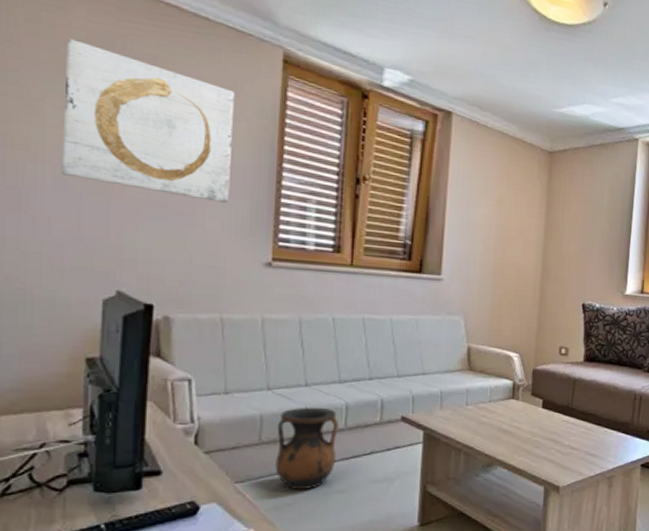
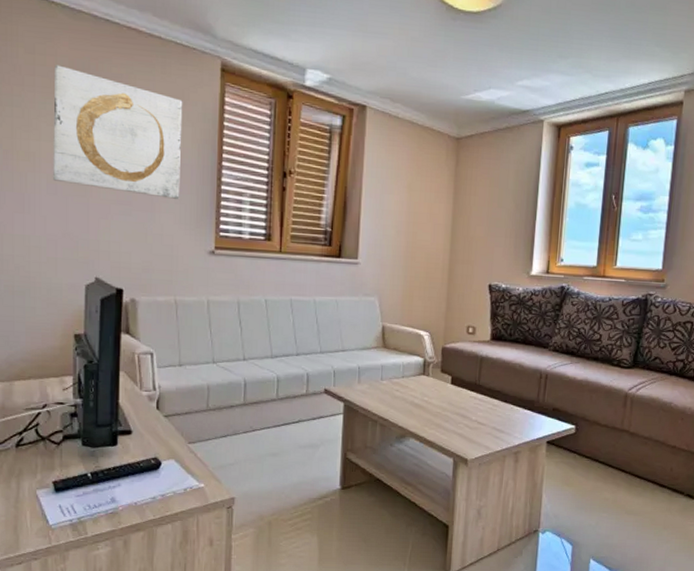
vase: present [275,407,338,489] -> none [220,379,271,451]

